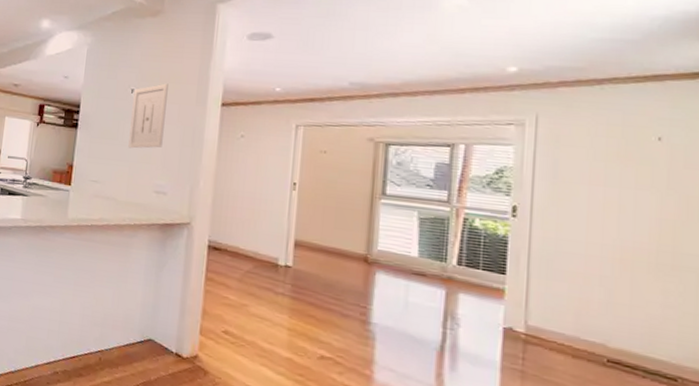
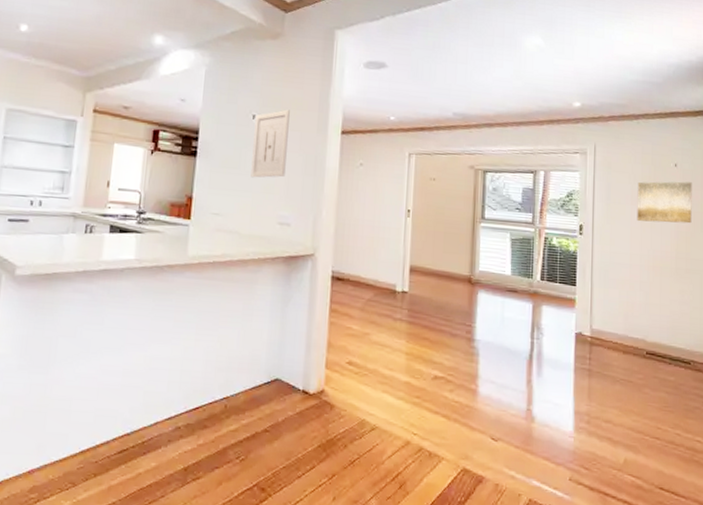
wall art: none [597,158,686,211] -> present [637,181,692,224]

